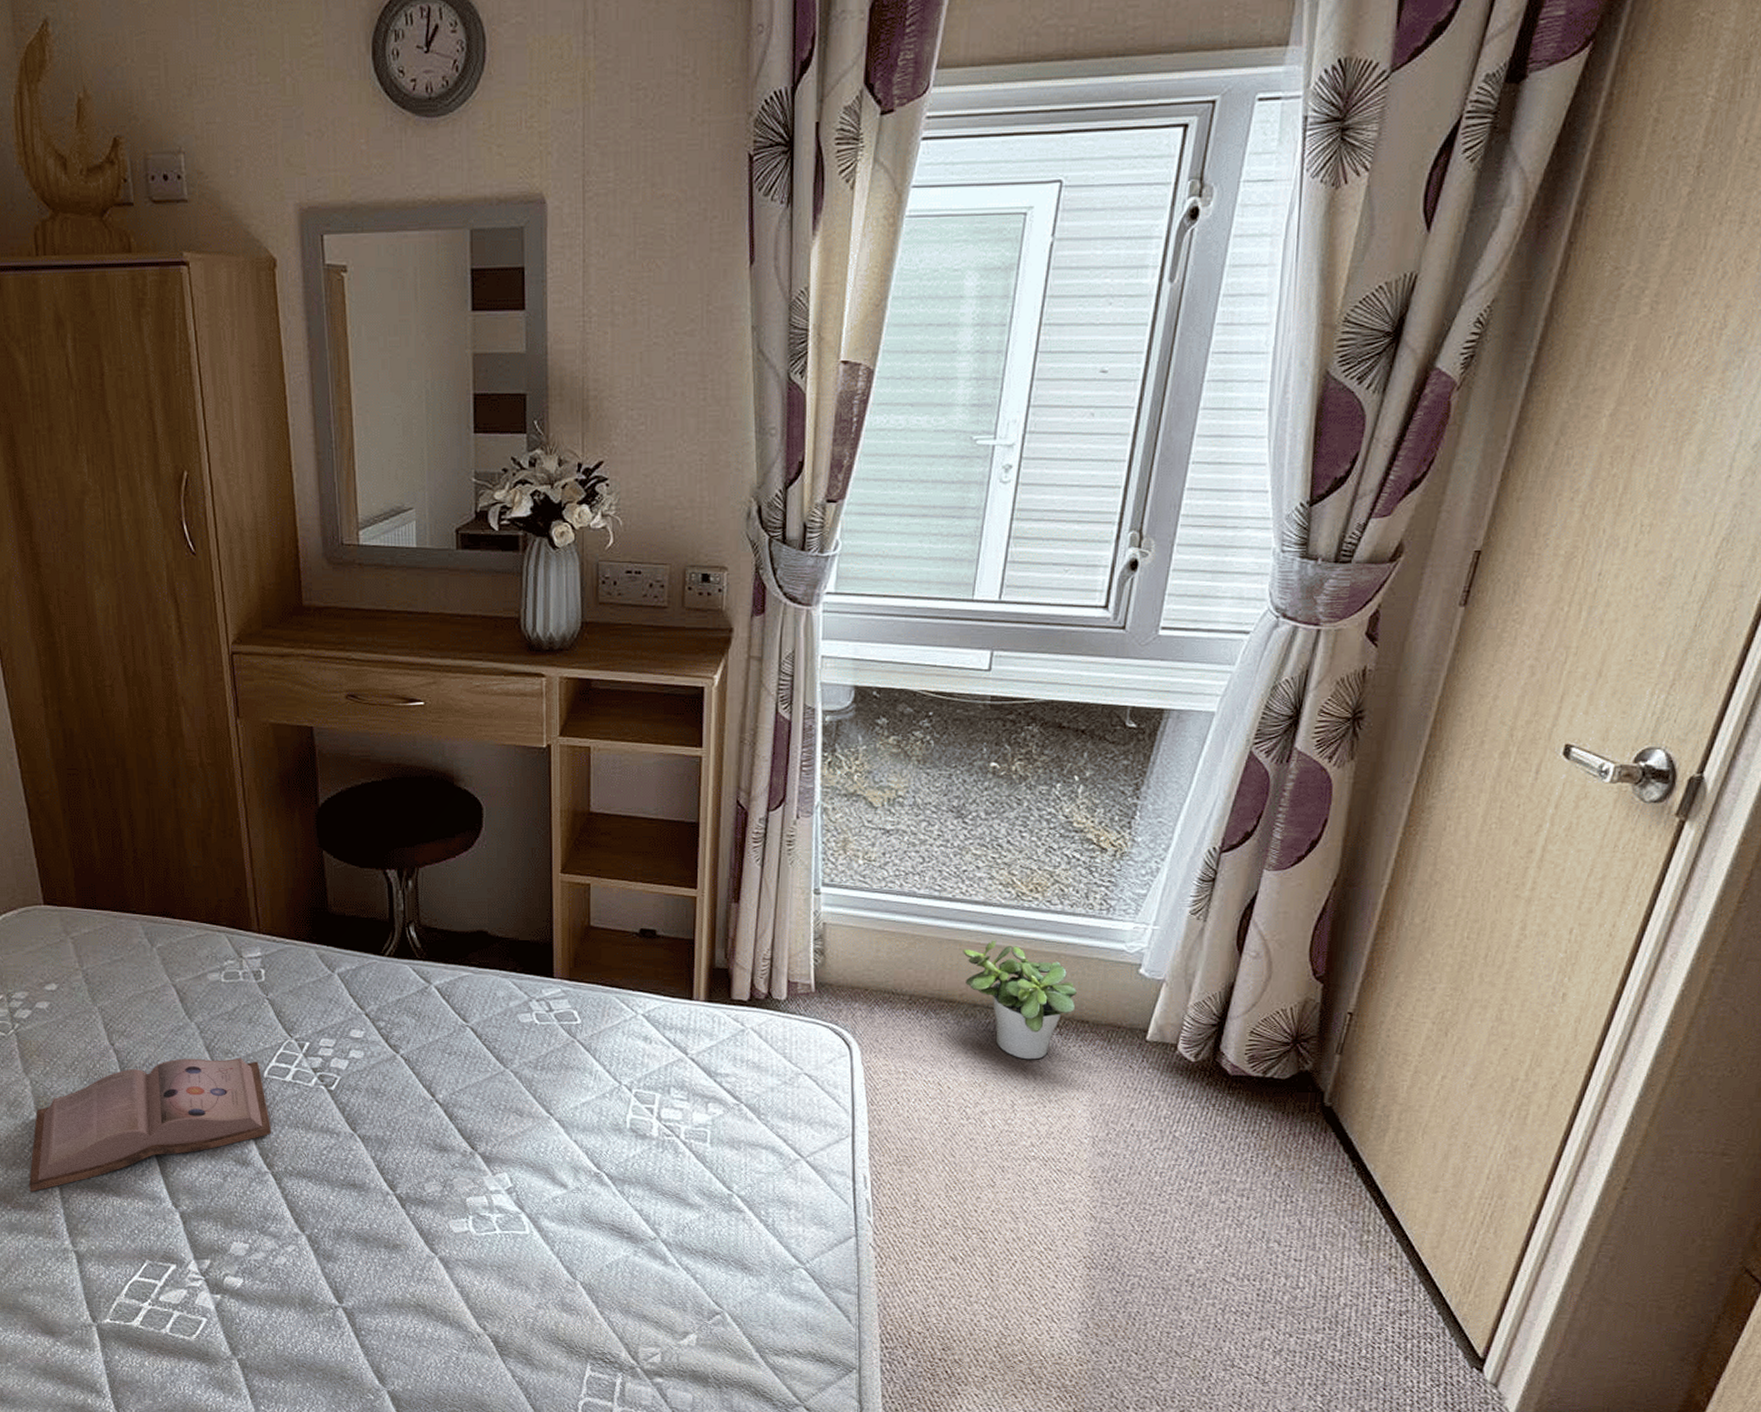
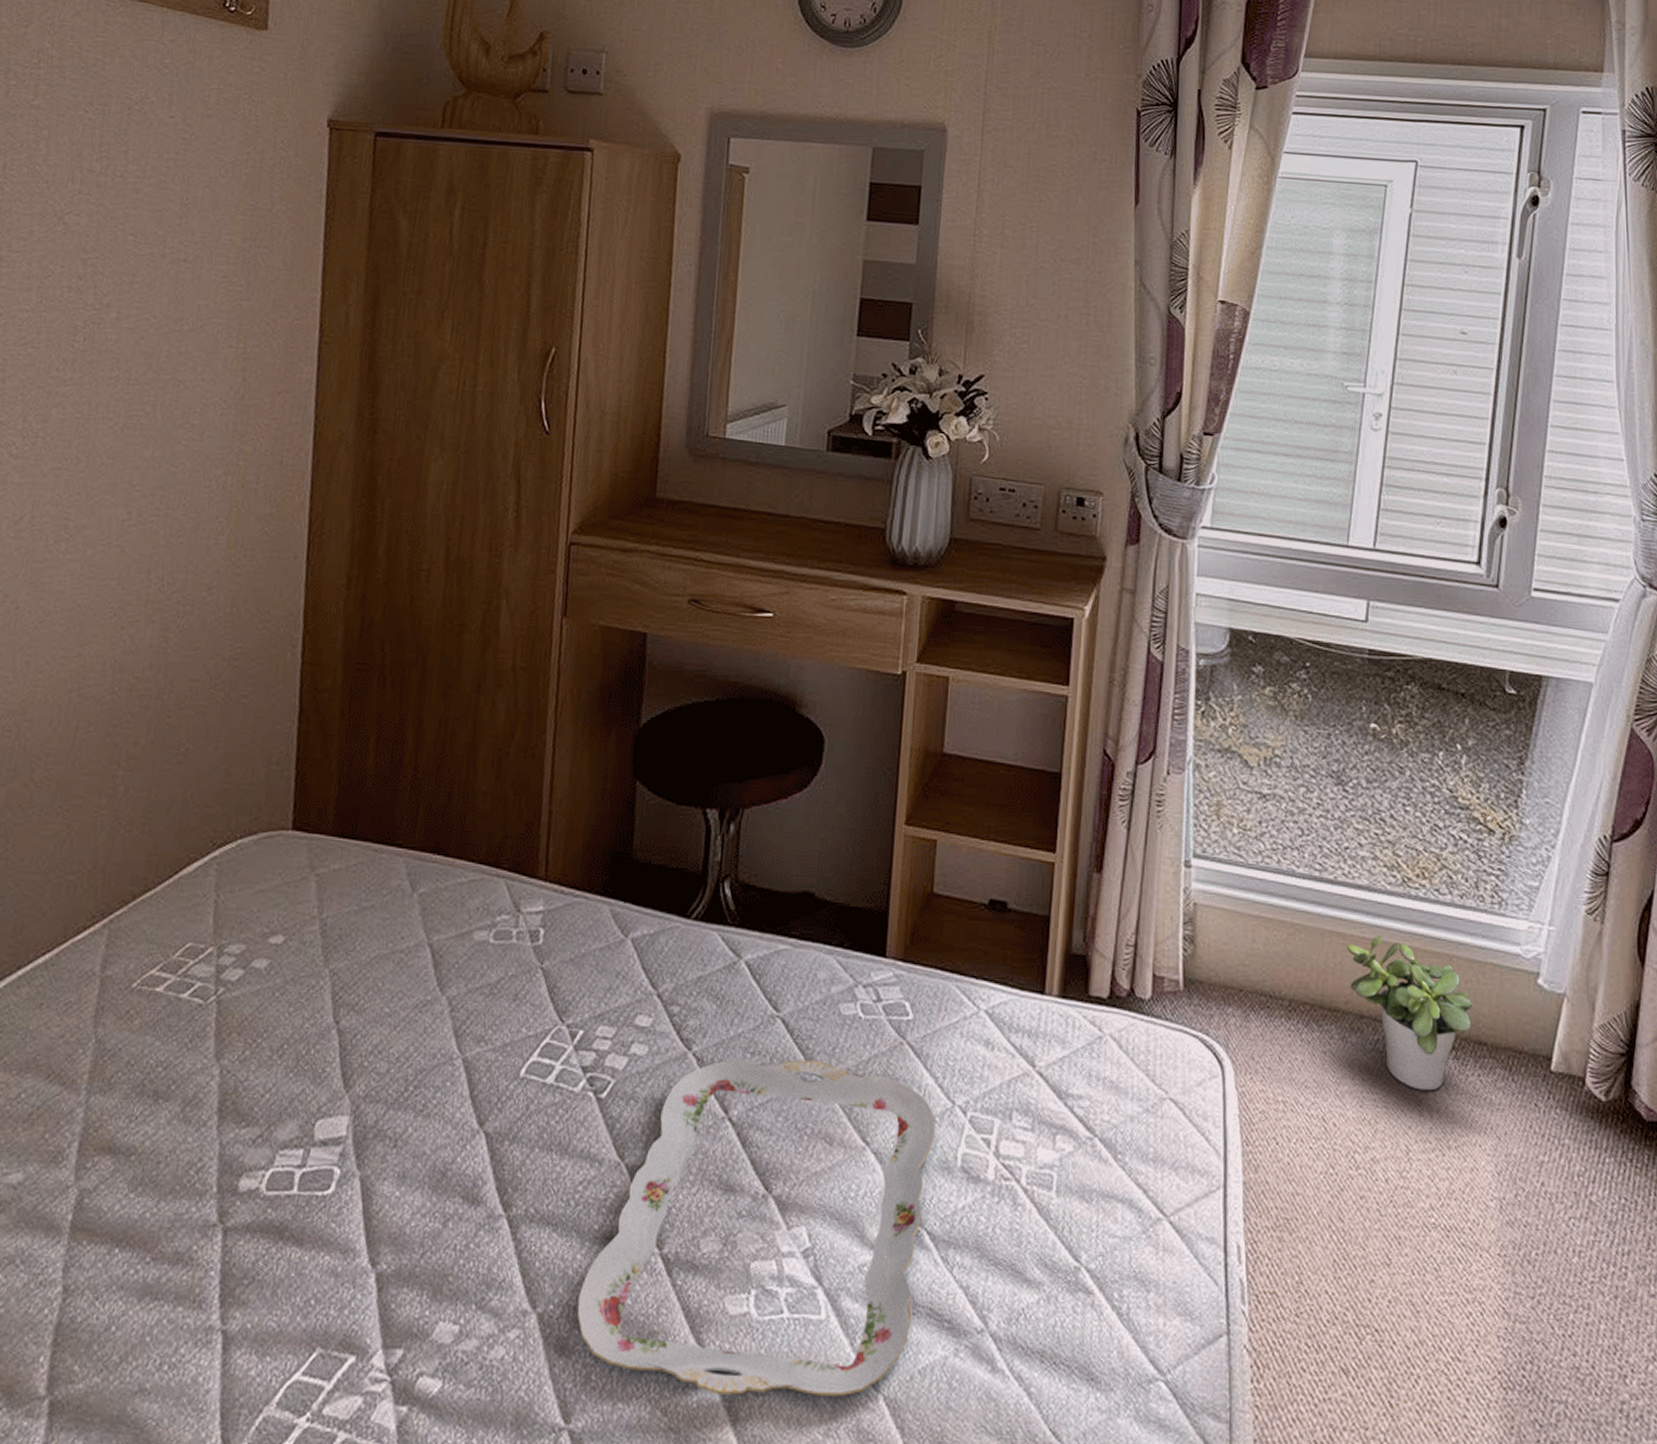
hardback book: present [28,1057,272,1193] -> none [182,1045,518,1237]
serving tray: none [335,1057,607,1284] -> present [576,1059,936,1397]

